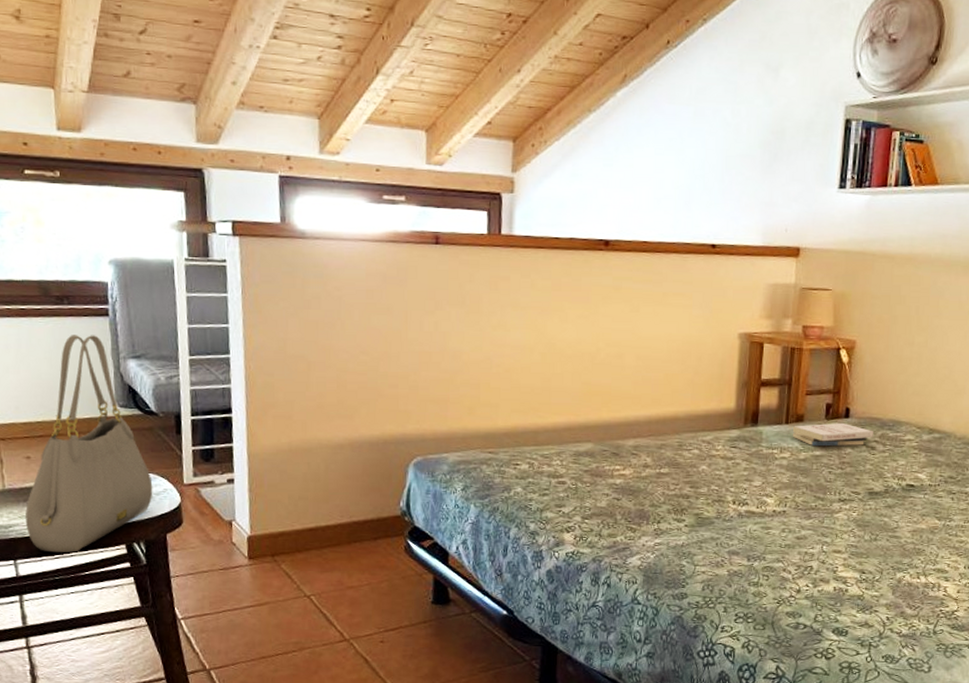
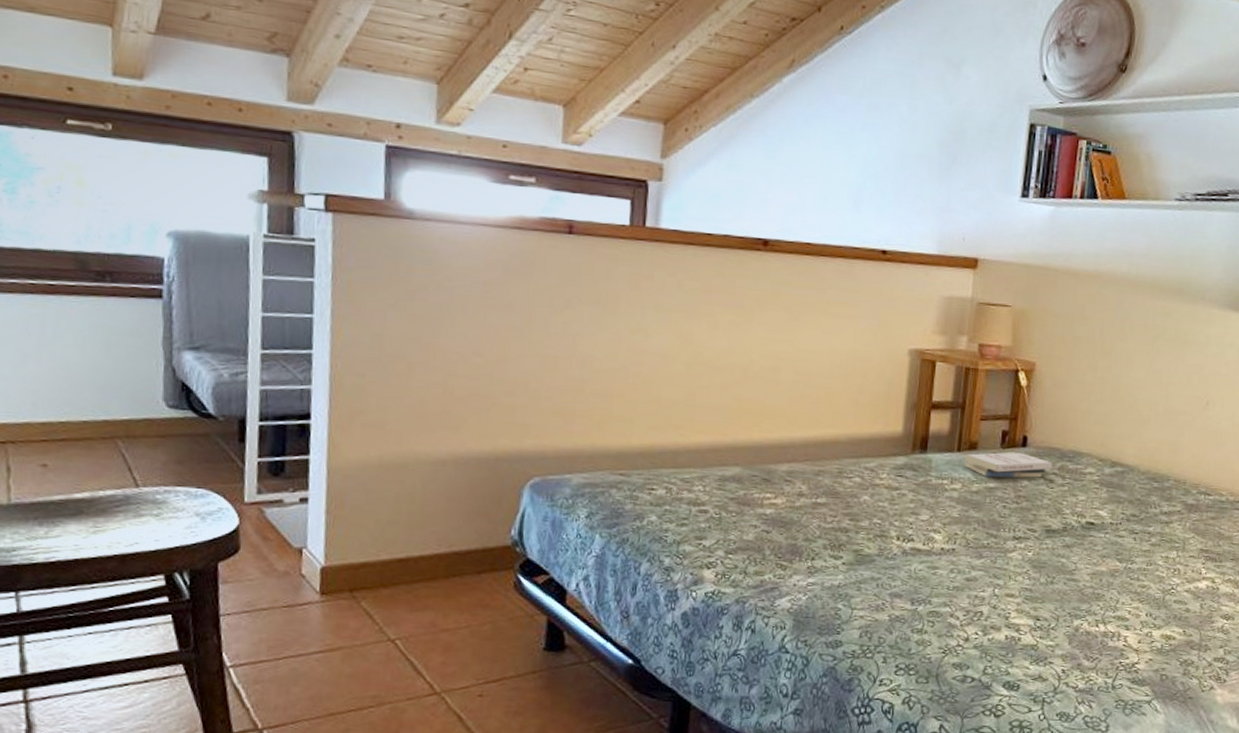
handbag: present [25,335,153,553] -> none [34,318,205,584]

